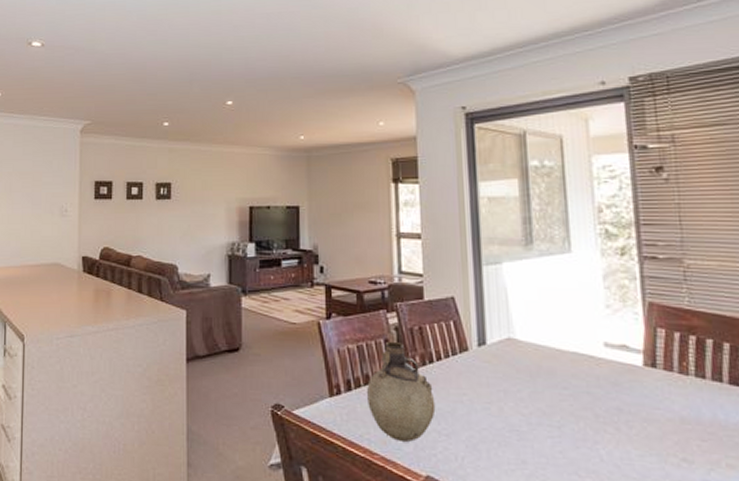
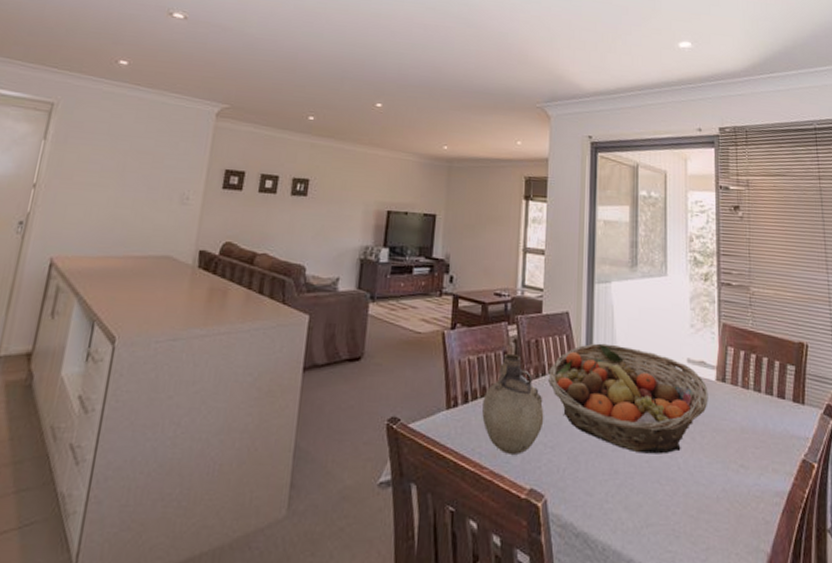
fruit basket: none [437,328,635,445] -> present [548,343,708,454]

